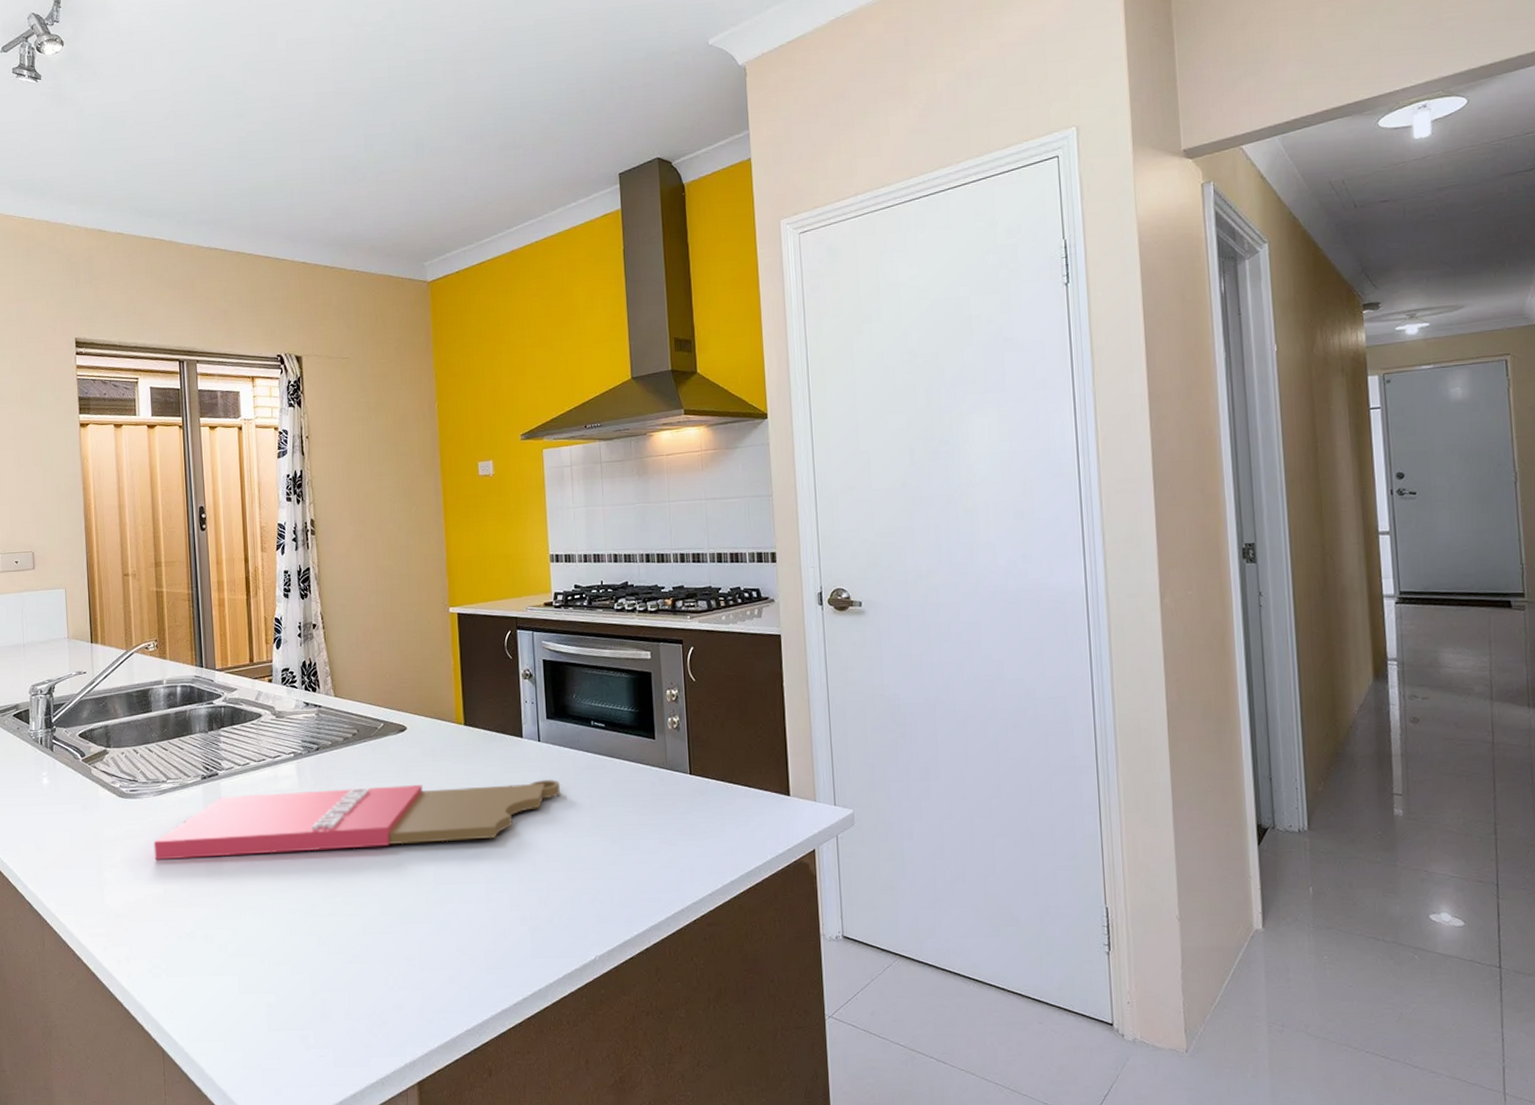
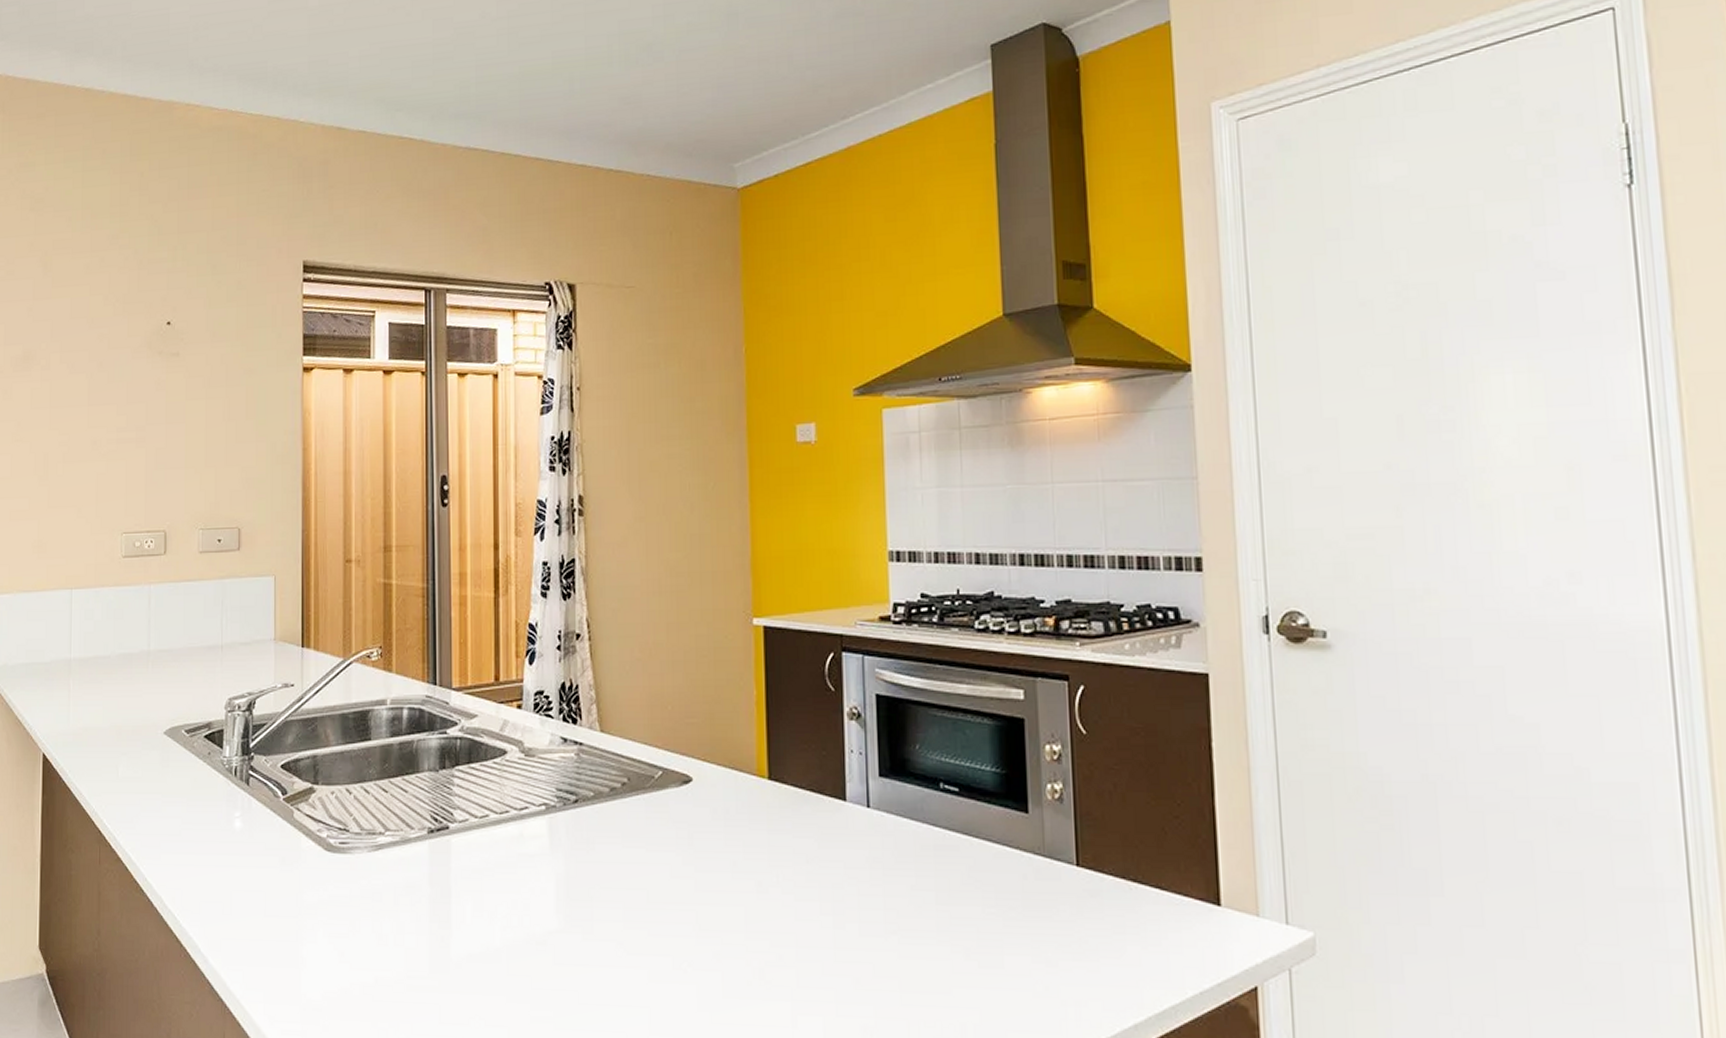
cutting board: present [153,780,561,860] -> none [365,856,897,940]

